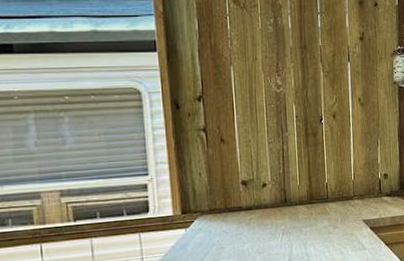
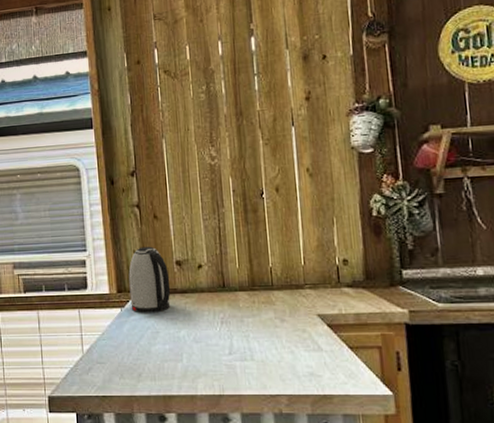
kettle: none [194,168,236,232] -> present [128,246,171,313]

